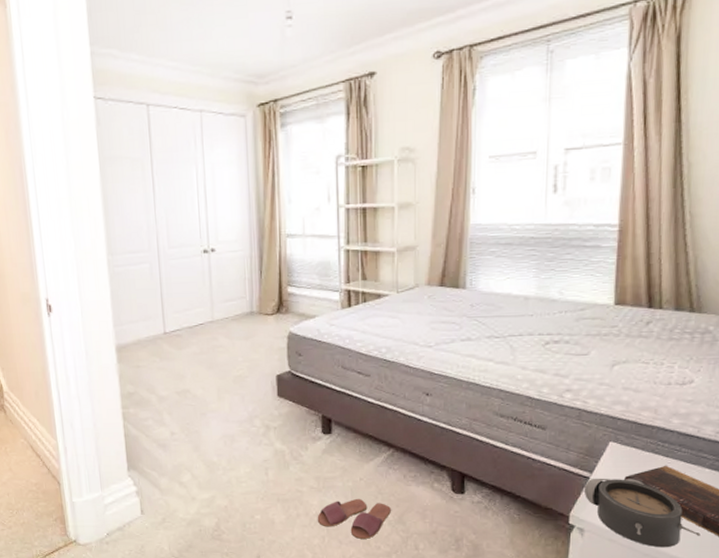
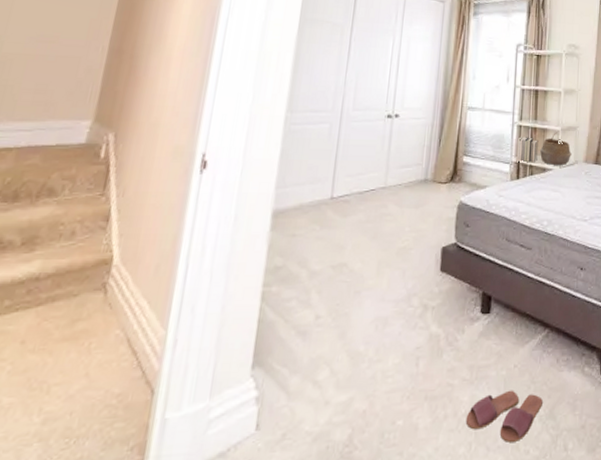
books: none [345,261,371,289] -> present [516,137,538,163]
woven basket: none [373,253,411,290] -> present [540,132,571,165]

